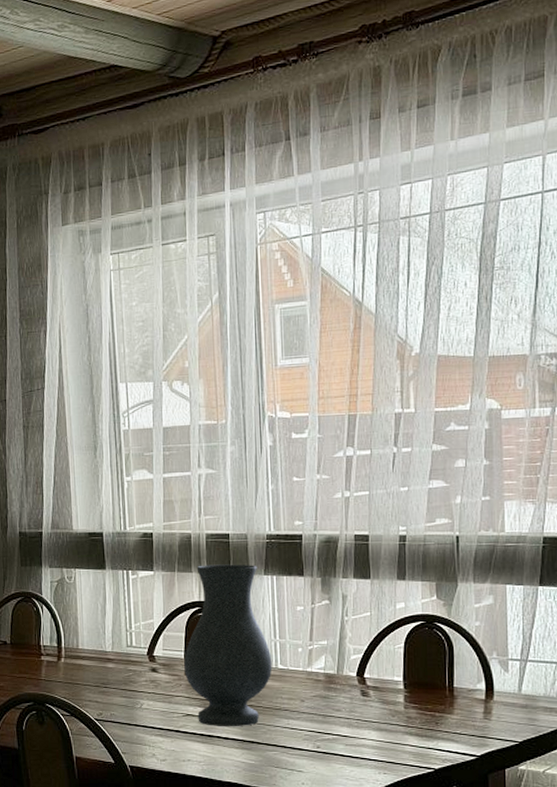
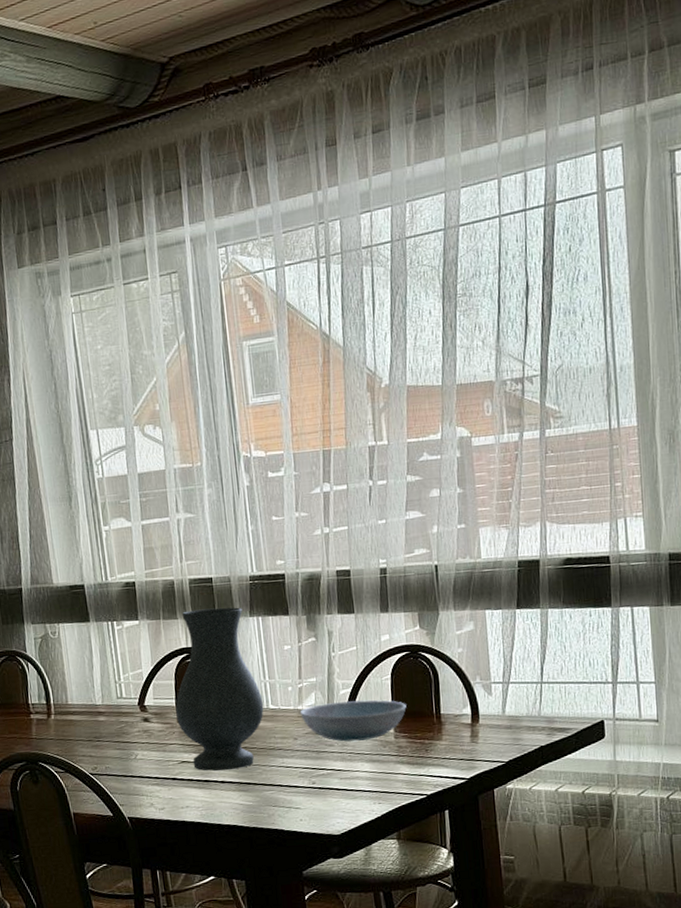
dish: none [308,667,418,708] -> present [300,699,407,742]

